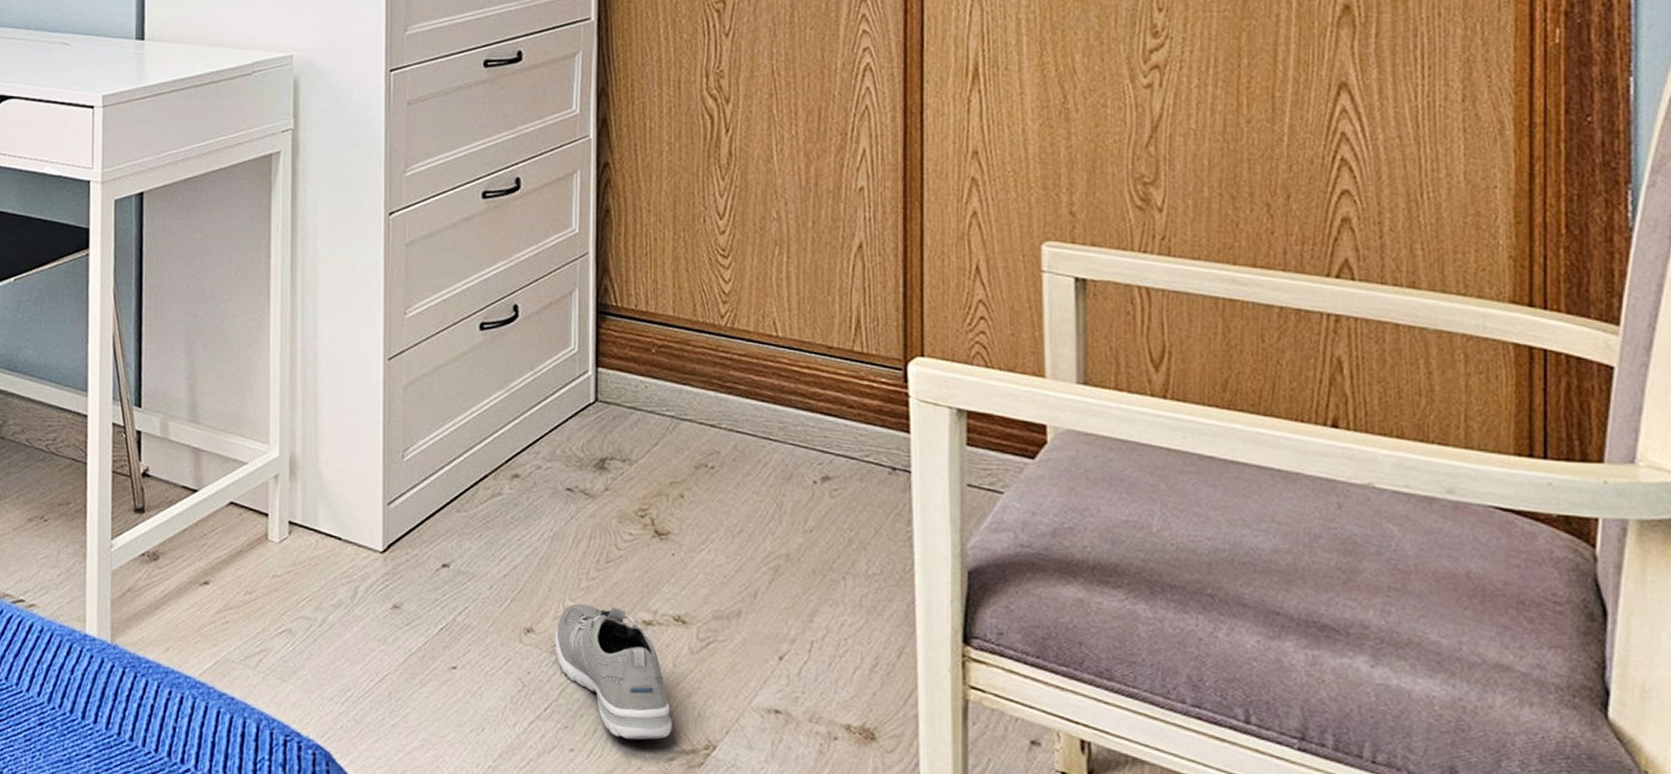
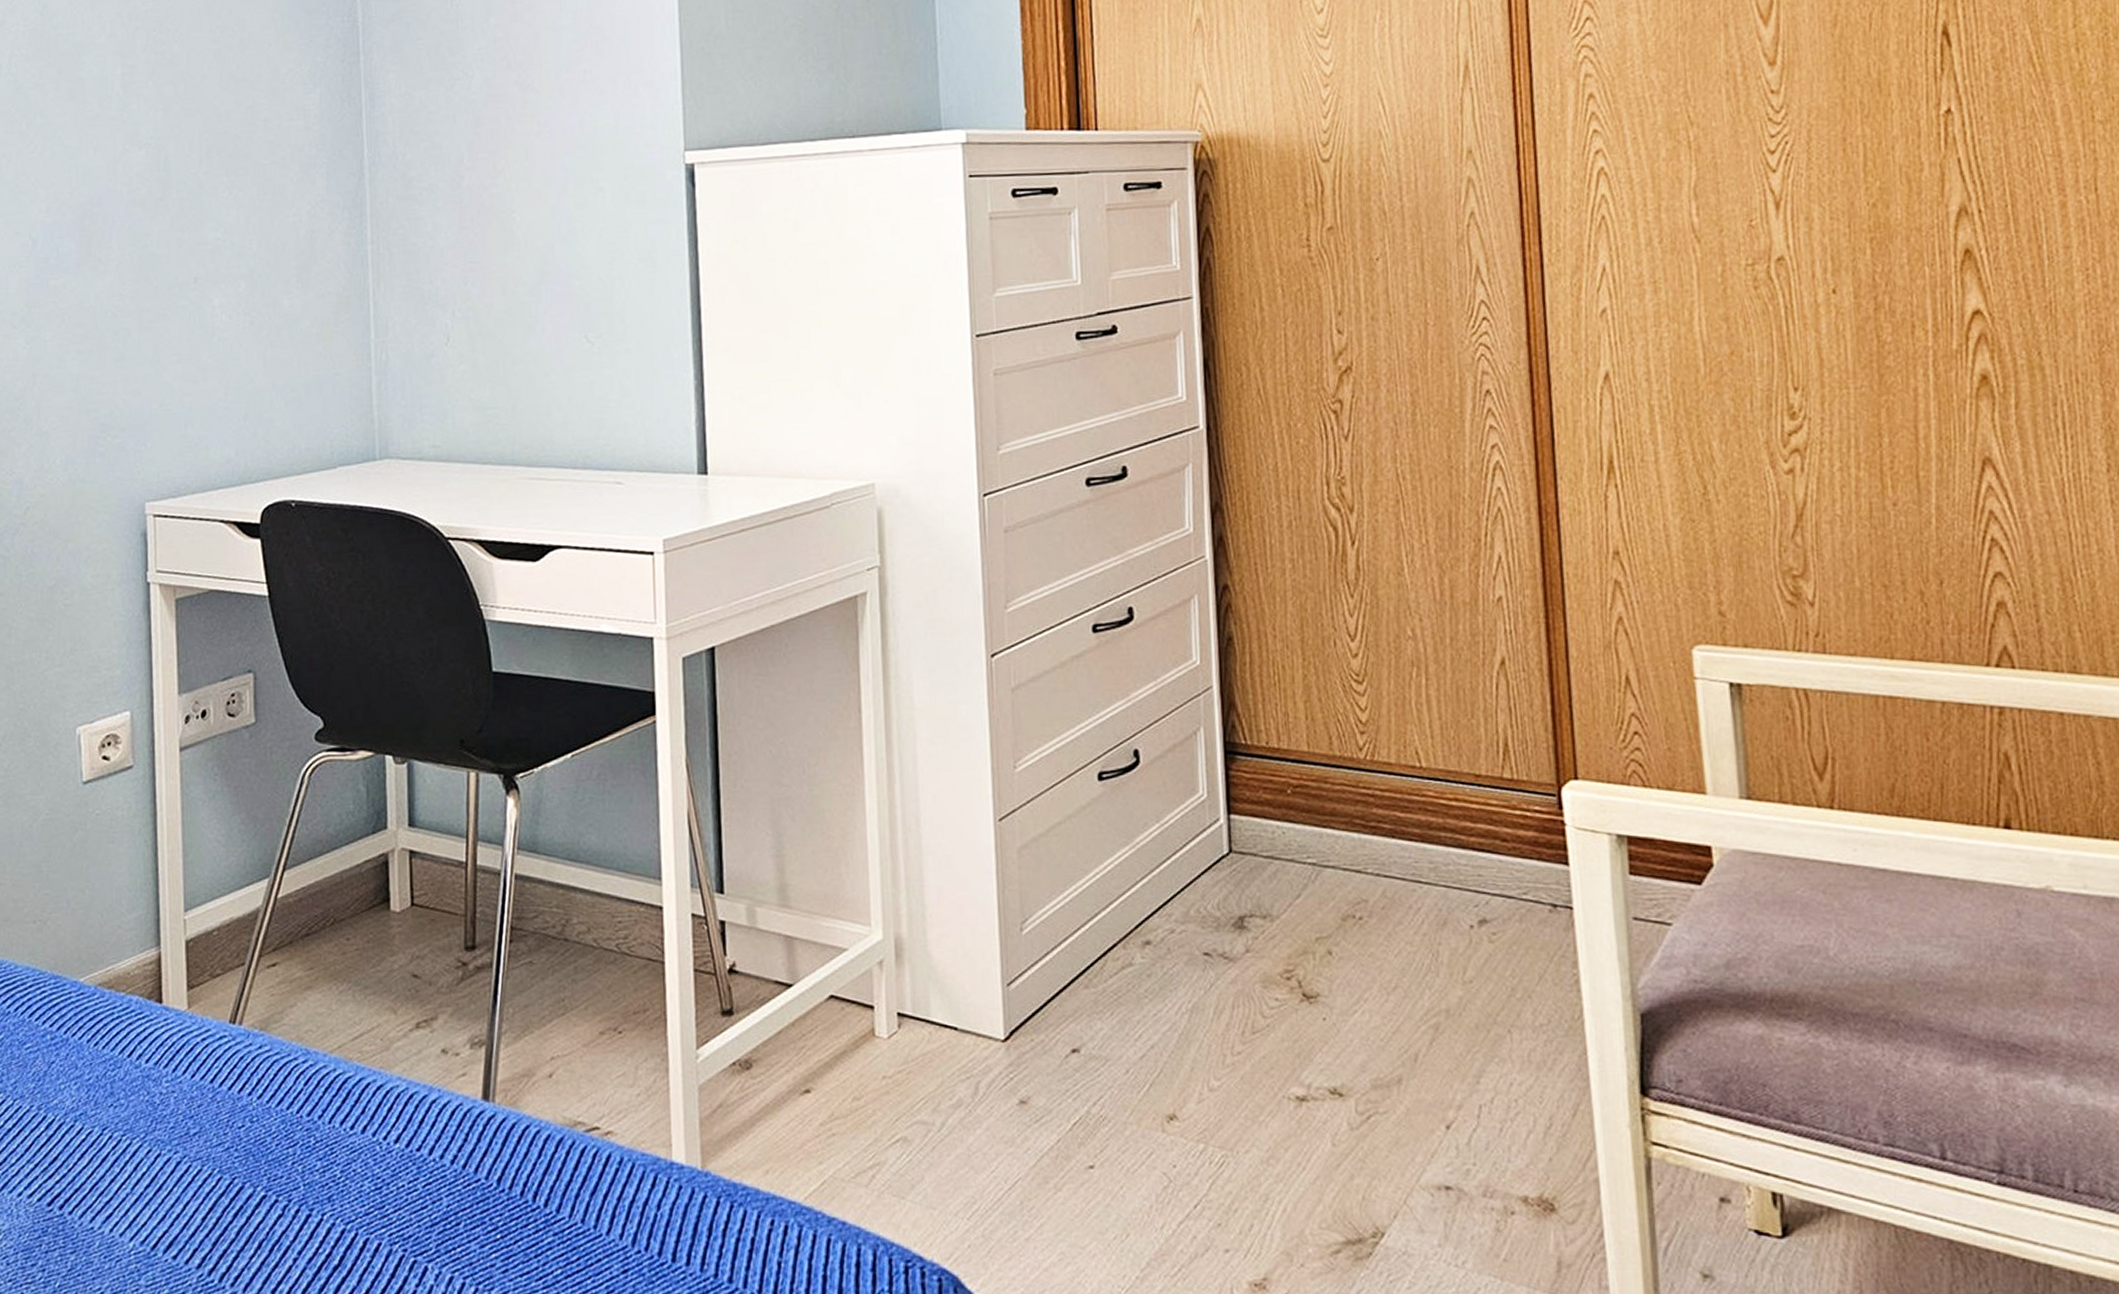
sneaker: present [554,603,672,740] -> none [1200,1082,1335,1234]

